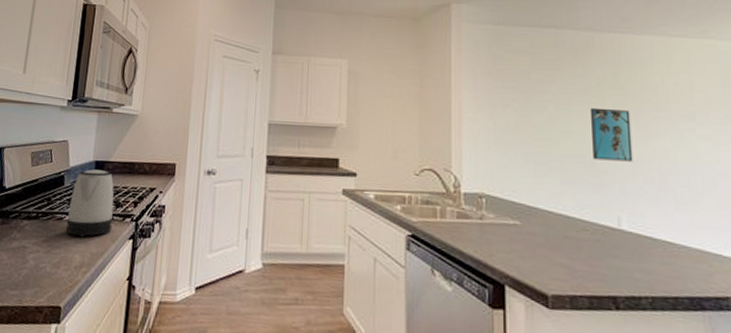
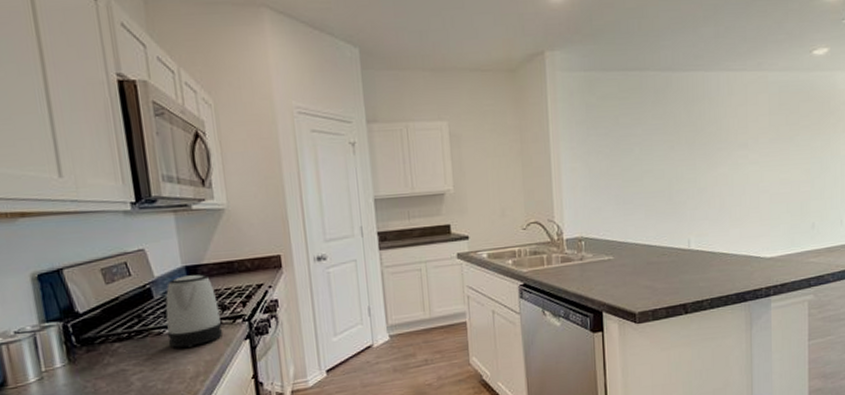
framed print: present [589,107,633,162] -> none [668,144,701,193]

